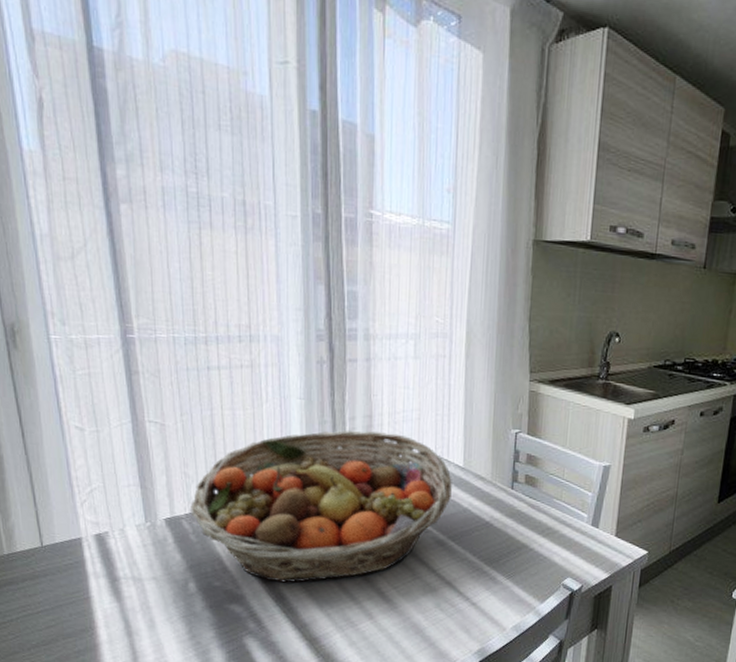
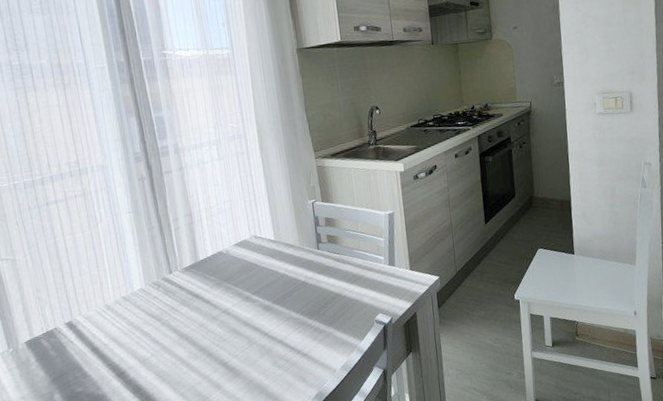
fruit basket: present [190,430,452,583] -> none [47,224,269,376]

